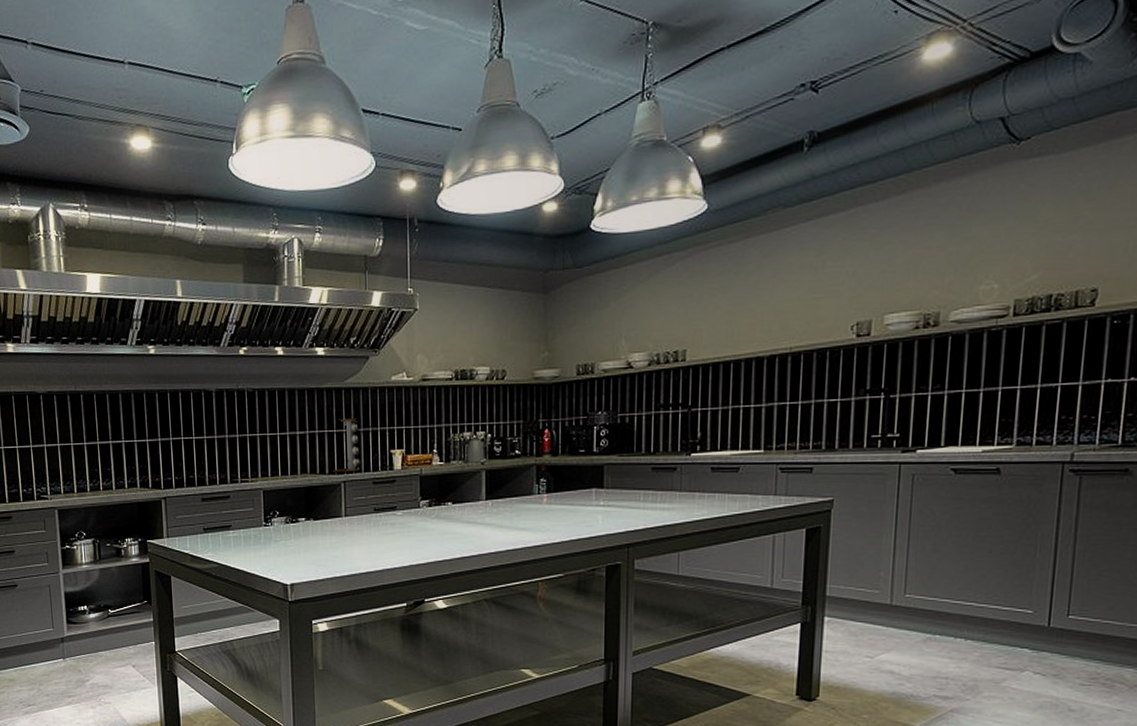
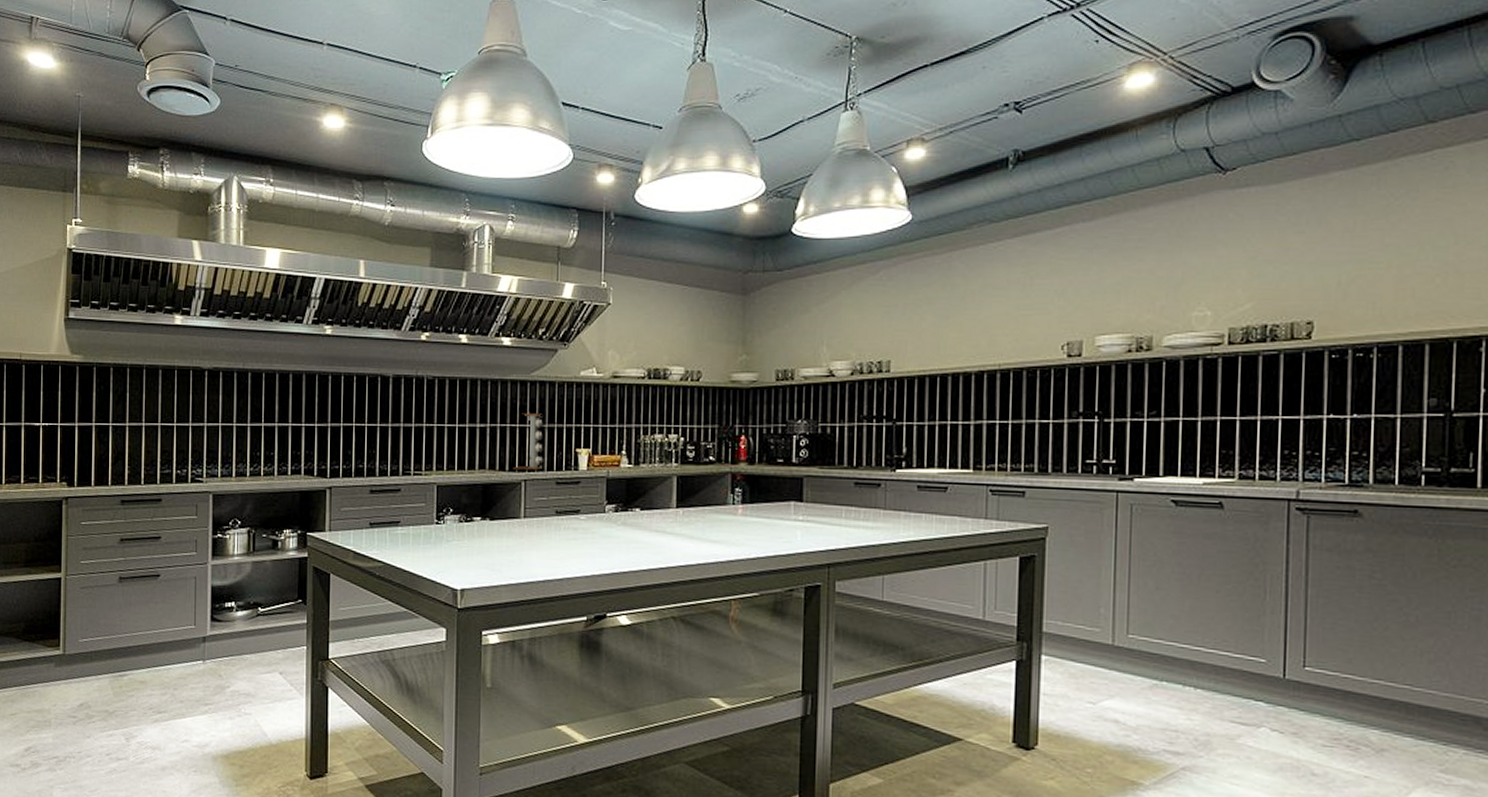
kettle: present [459,437,485,466] -> none [649,440,678,471]

